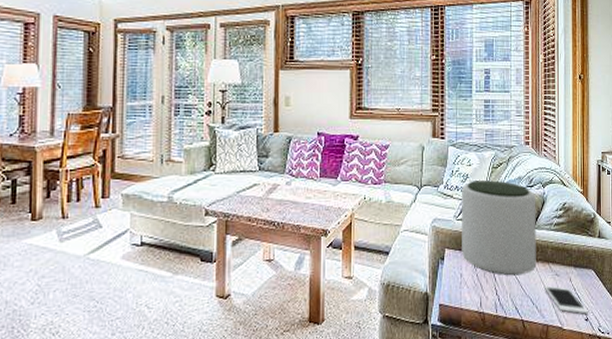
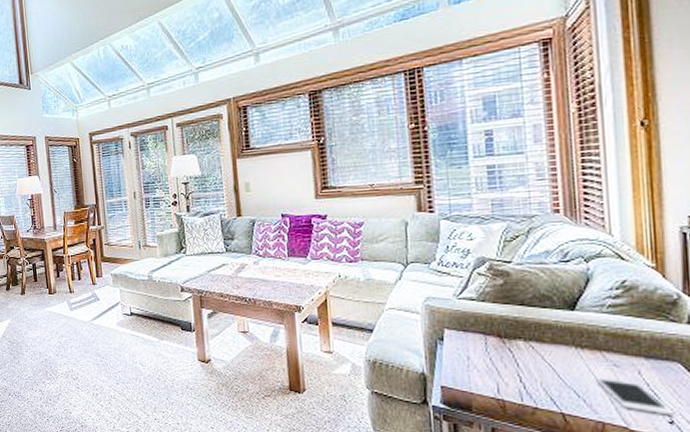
plant pot: present [462,180,536,276] -> none [462,255,581,363]

